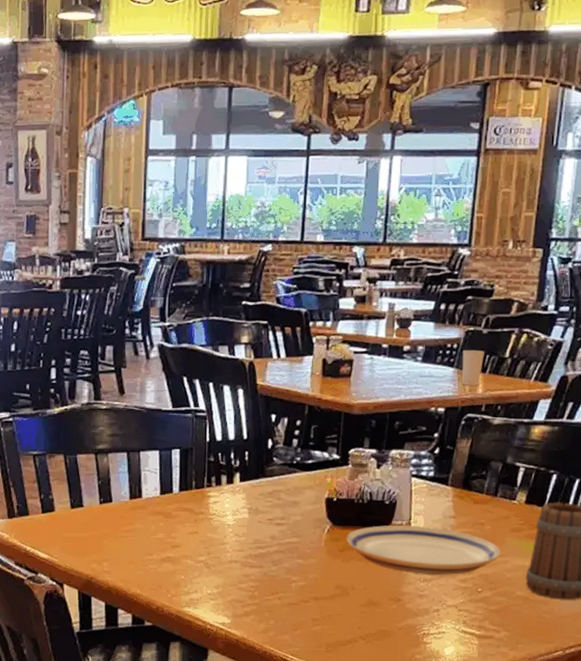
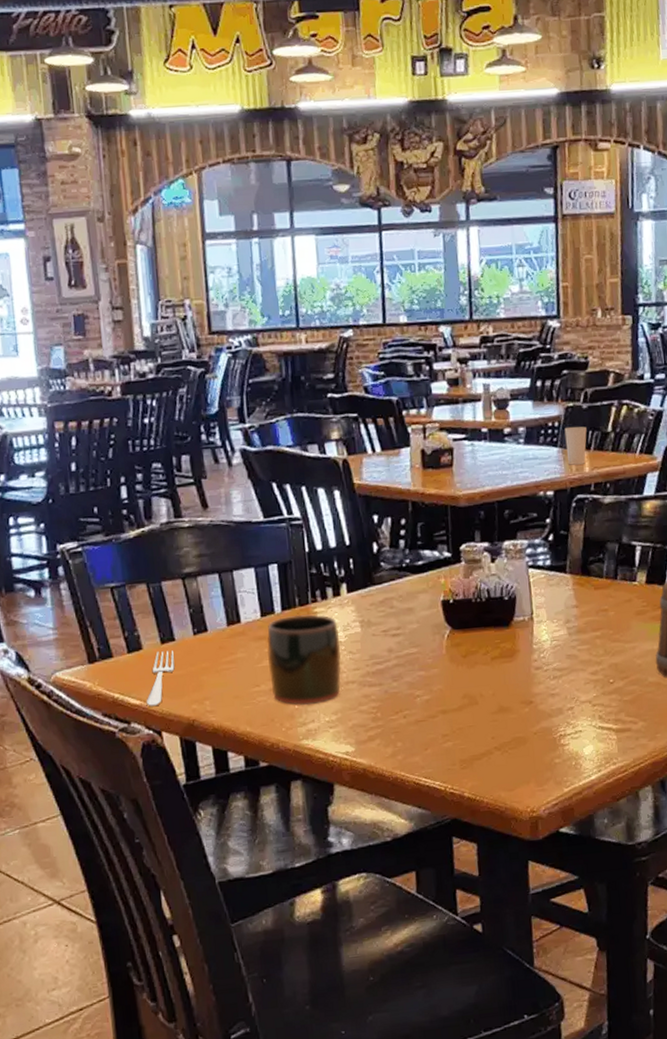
fork: none [53,514,82,562] -> present [146,650,175,707]
mug: none [162,496,228,576] -> present [266,614,341,705]
plate: present [346,525,501,576] -> none [468,619,628,672]

